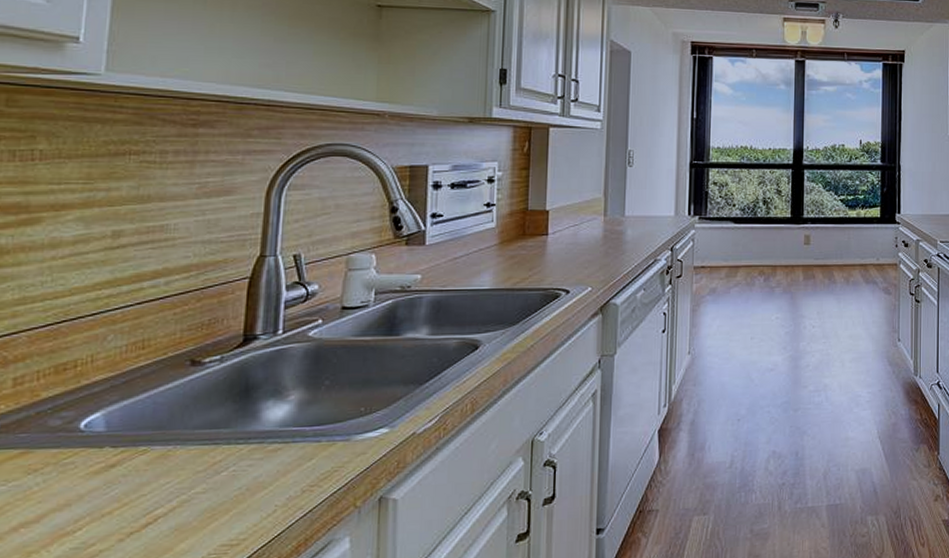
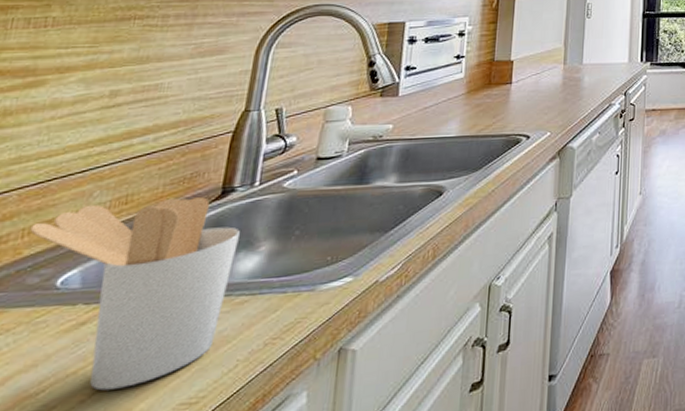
utensil holder: none [45,344,266,531] -> present [30,197,240,391]

